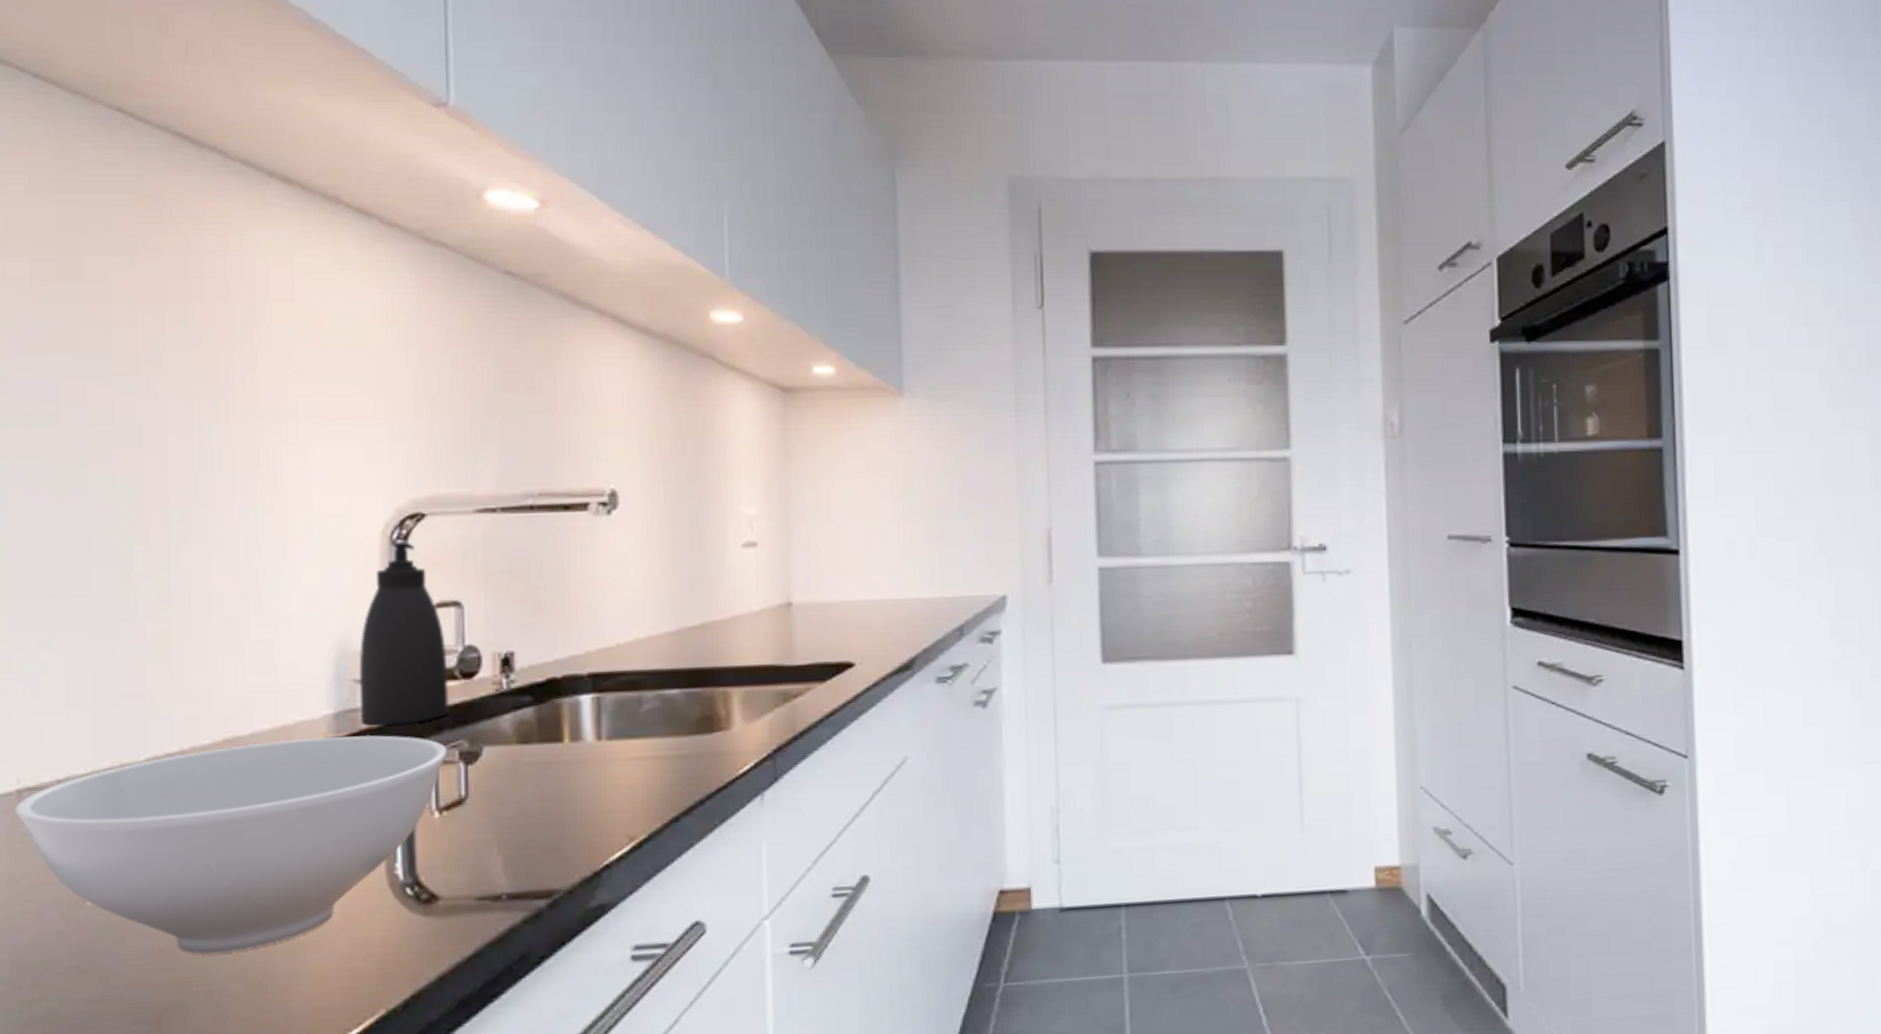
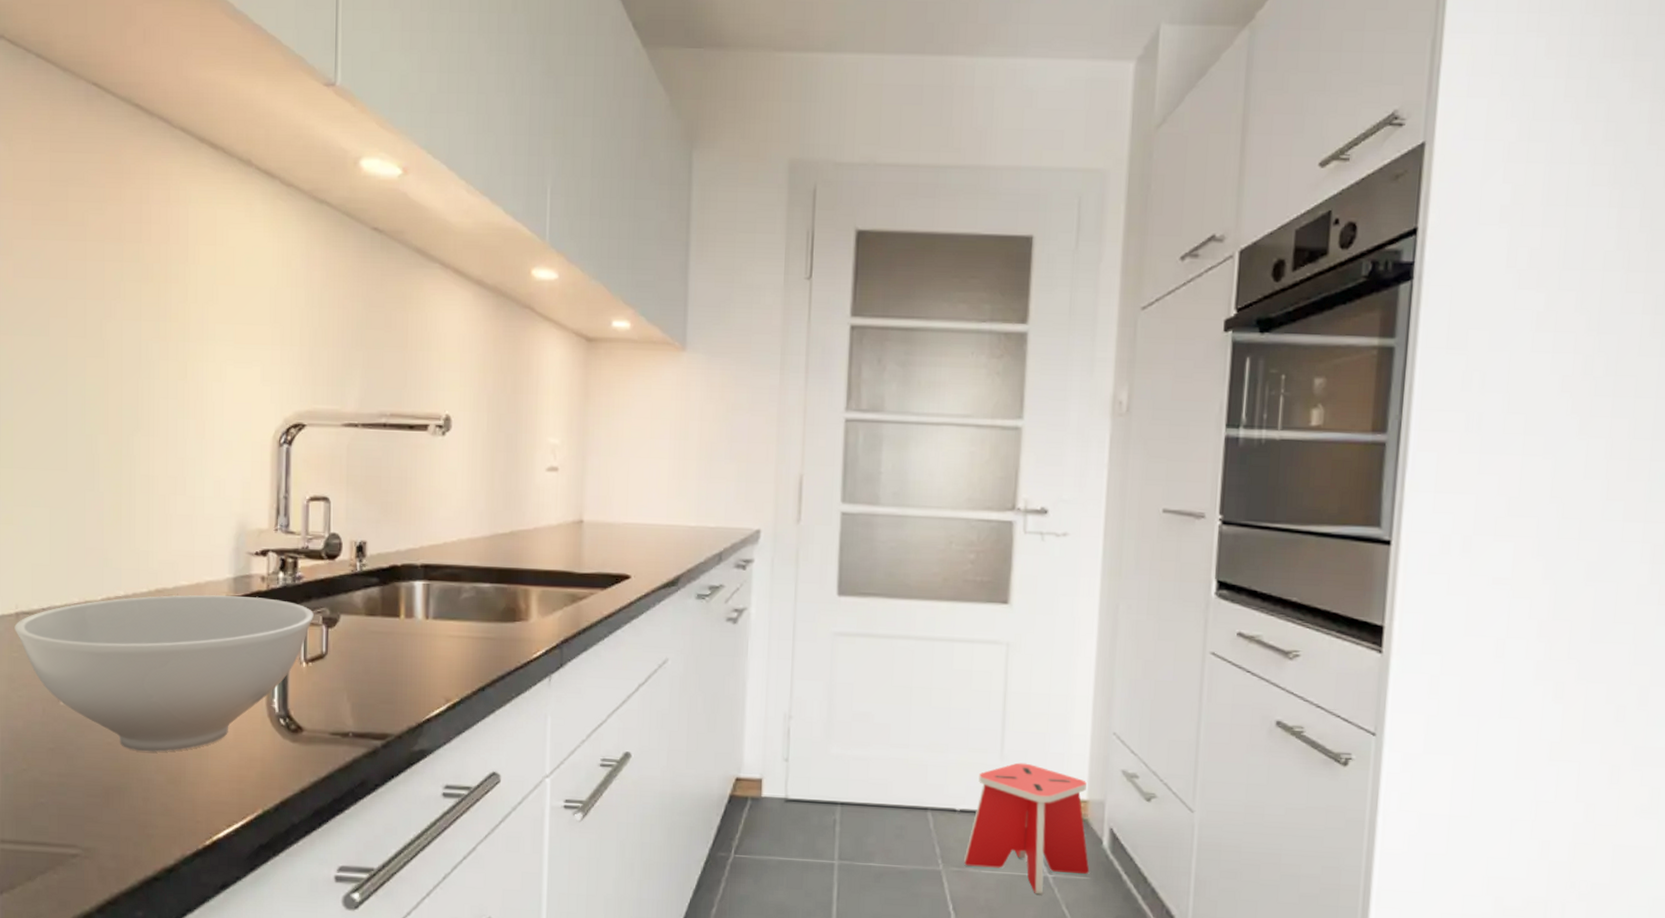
soap dispenser: present [359,541,449,726] -> none [252,445,317,592]
step stool: none [1270,832,1410,982] -> present [963,762,1090,895]

